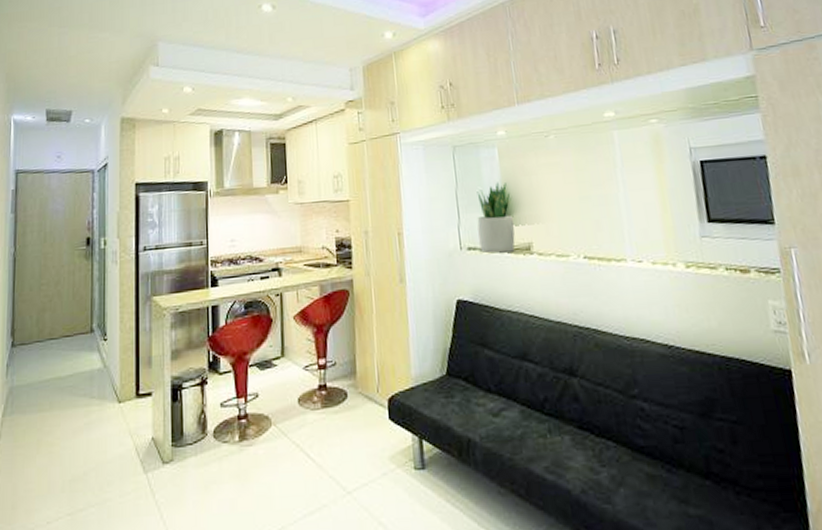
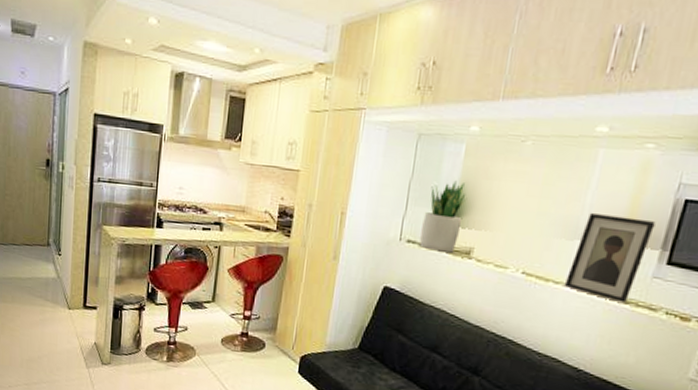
picture frame: none [624,185,688,268] -> present [564,213,656,303]

